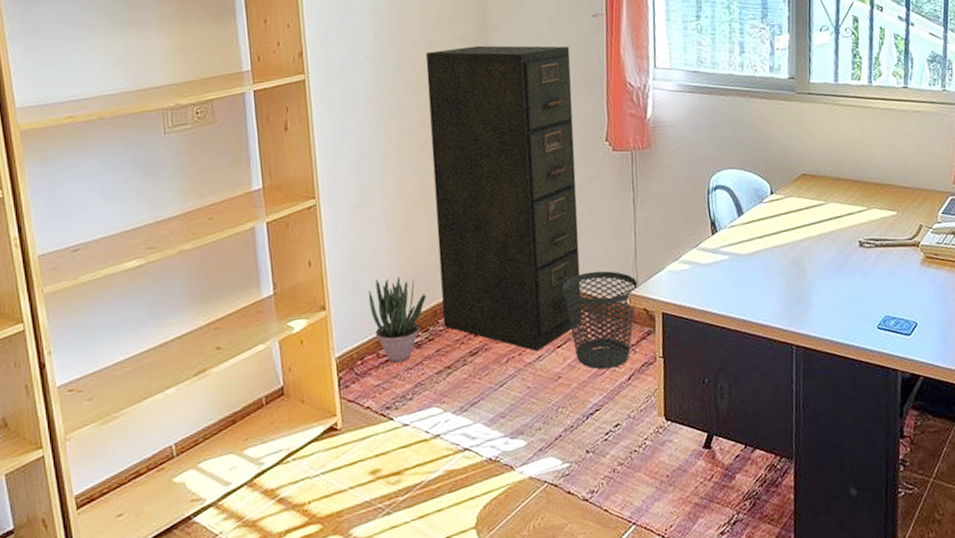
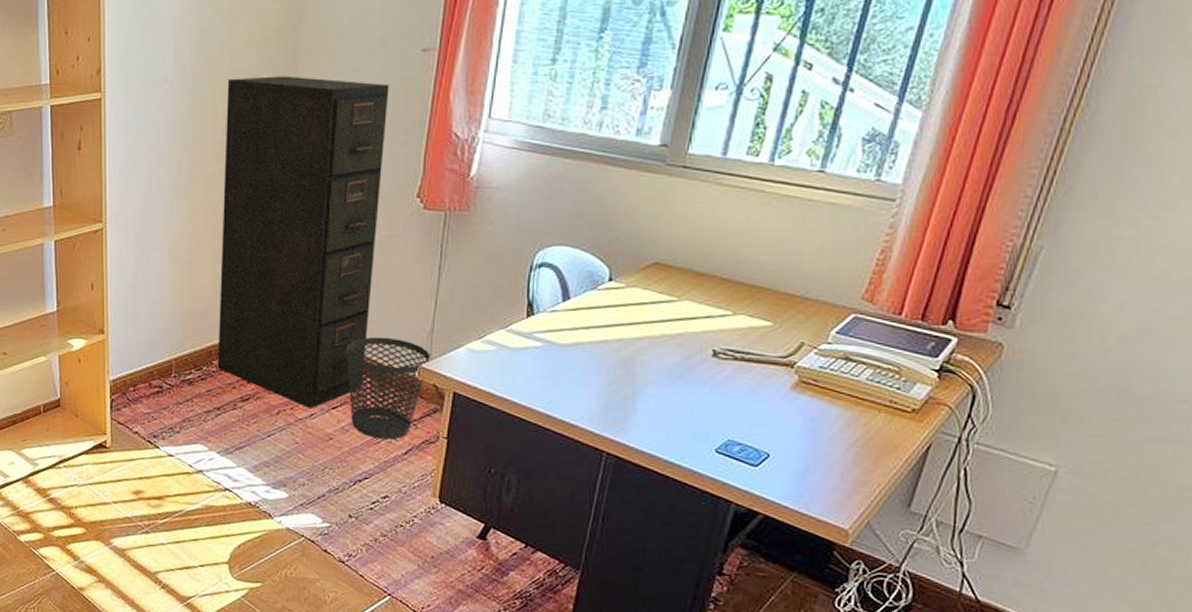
potted plant: present [368,277,427,363] -> none [146,310,204,395]

